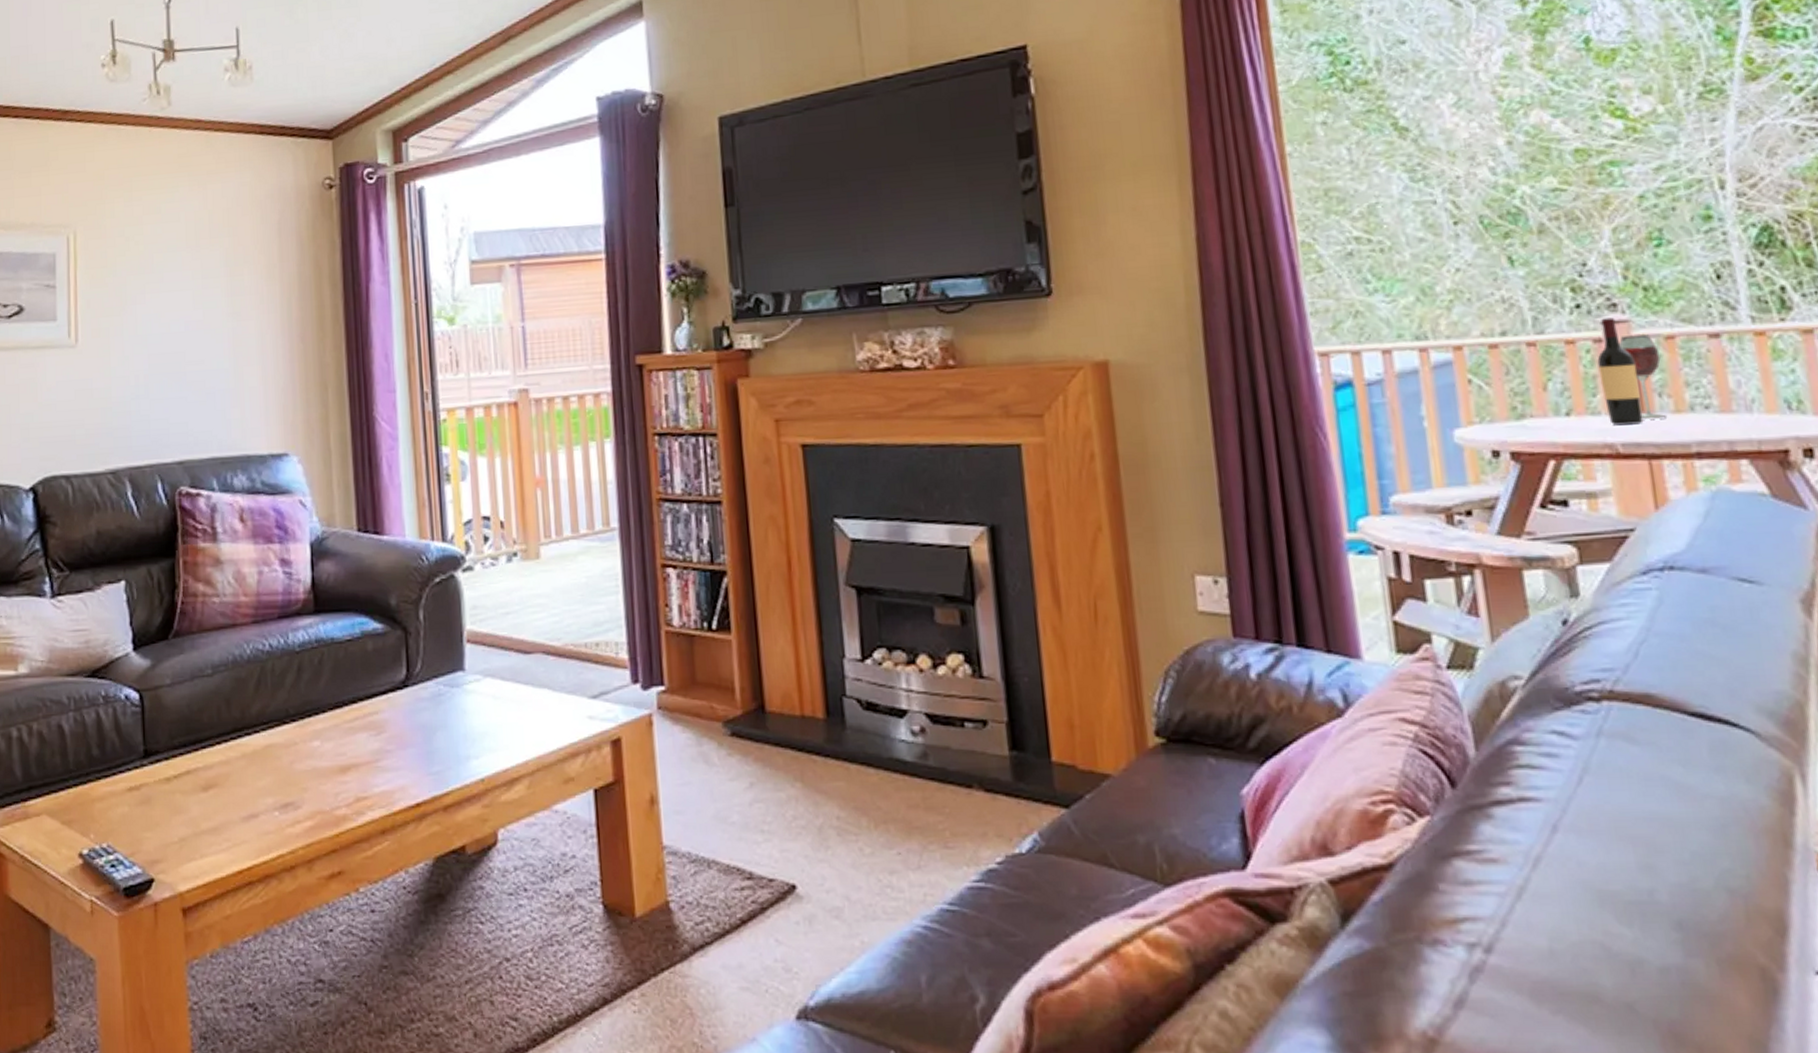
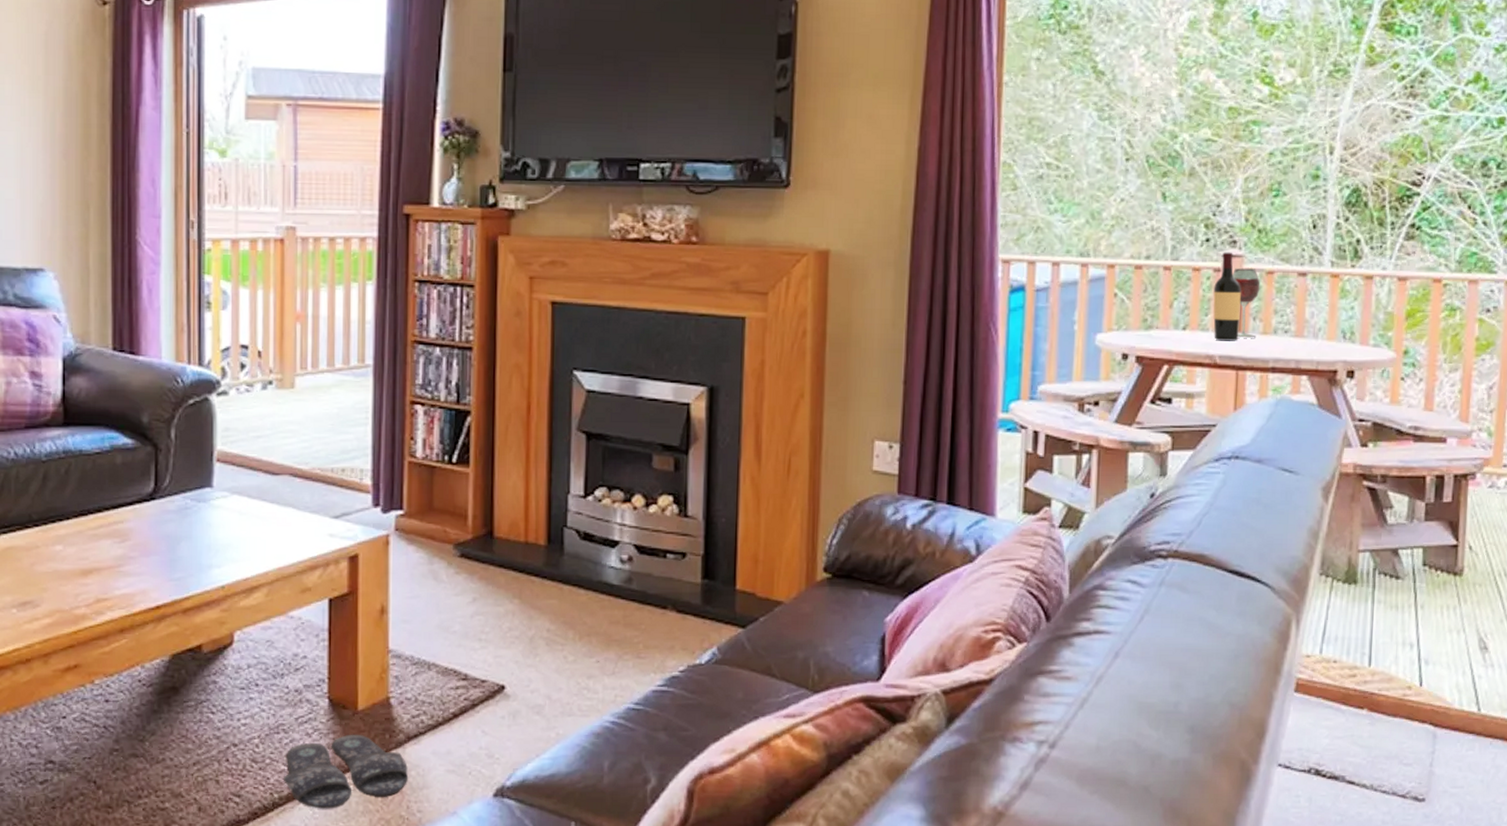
slippers: none [561,945,697,1035] -> present [283,734,408,809]

